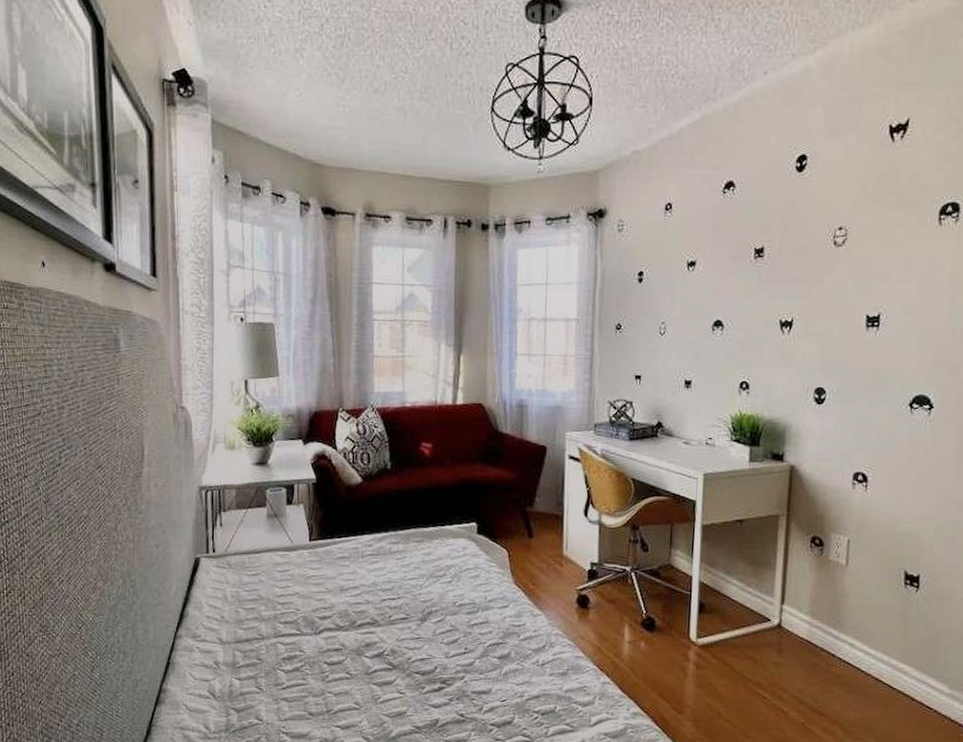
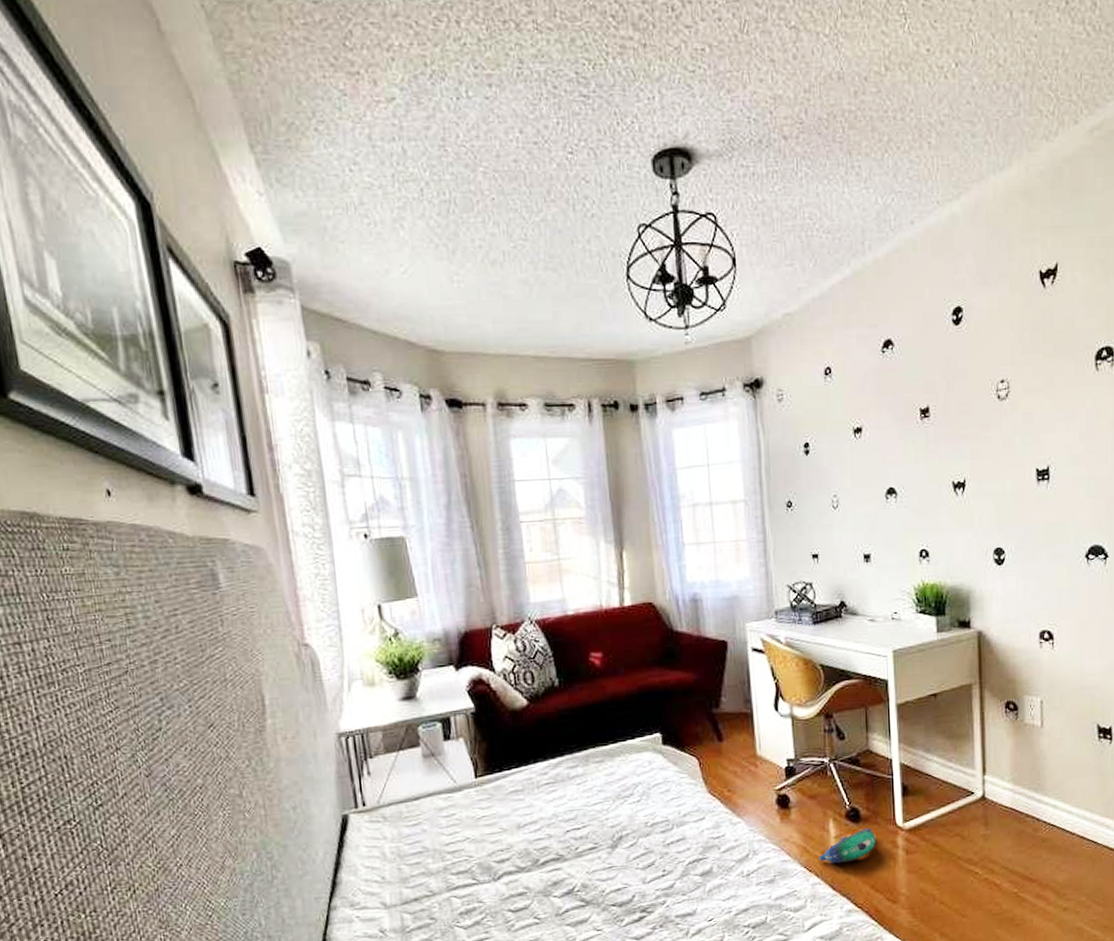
plush toy: none [611,638,668,668] -> present [819,828,876,864]

